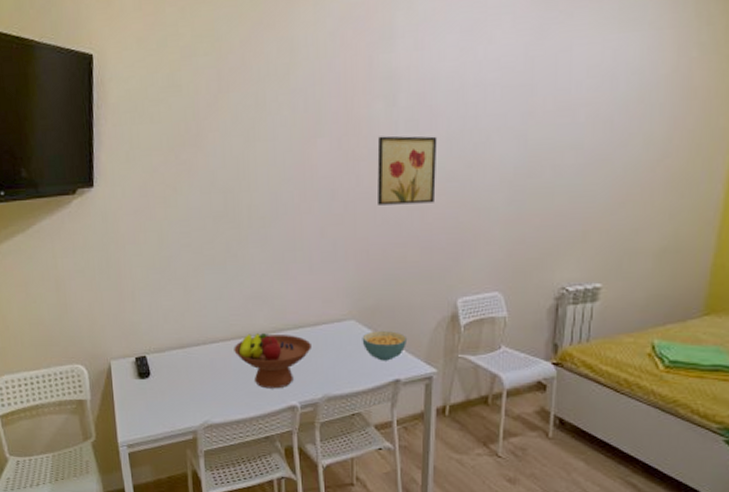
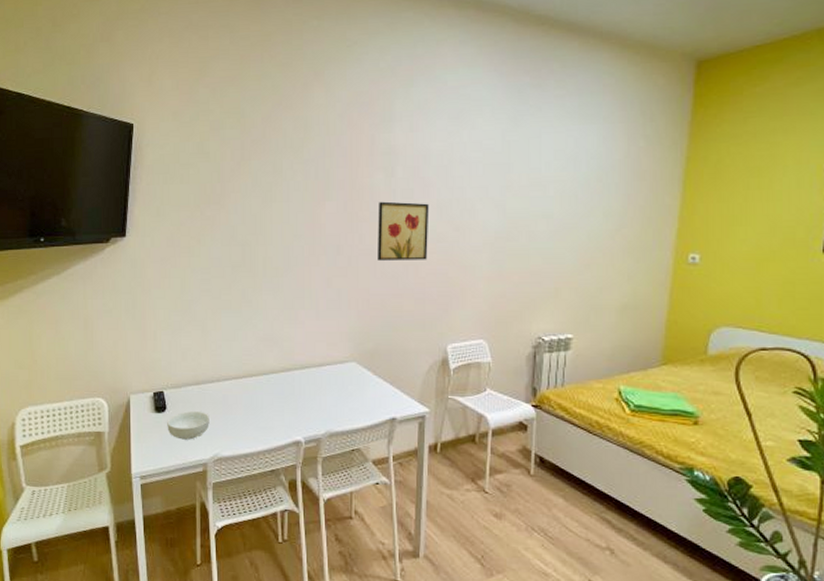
cereal bowl: none [152,377,198,407] -> present [167,411,210,440]
fruit bowl: present [234,333,311,389] -> none [245,372,316,425]
cereal bowl: present [362,331,408,361] -> none [362,373,403,400]

